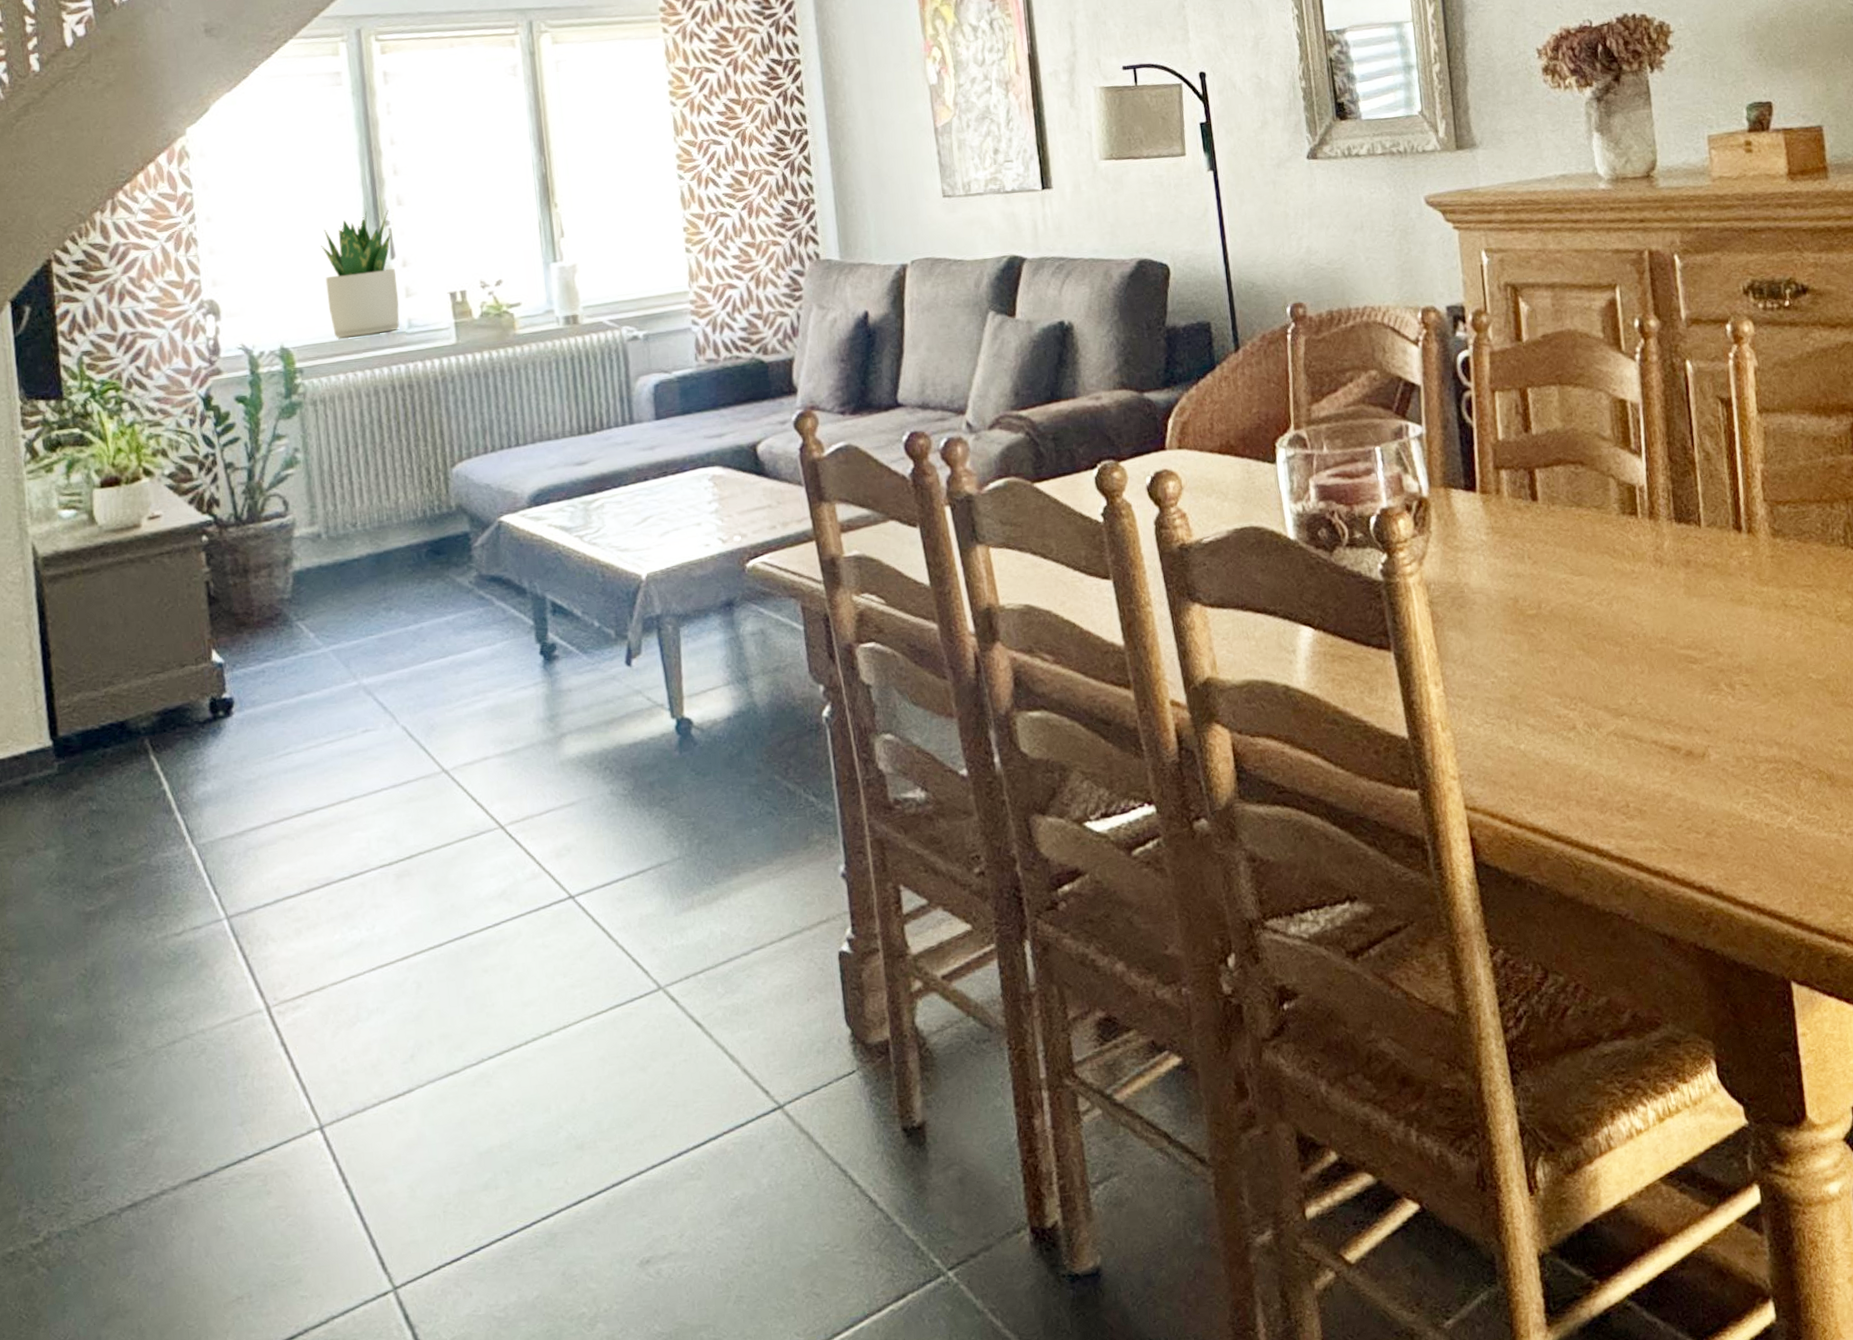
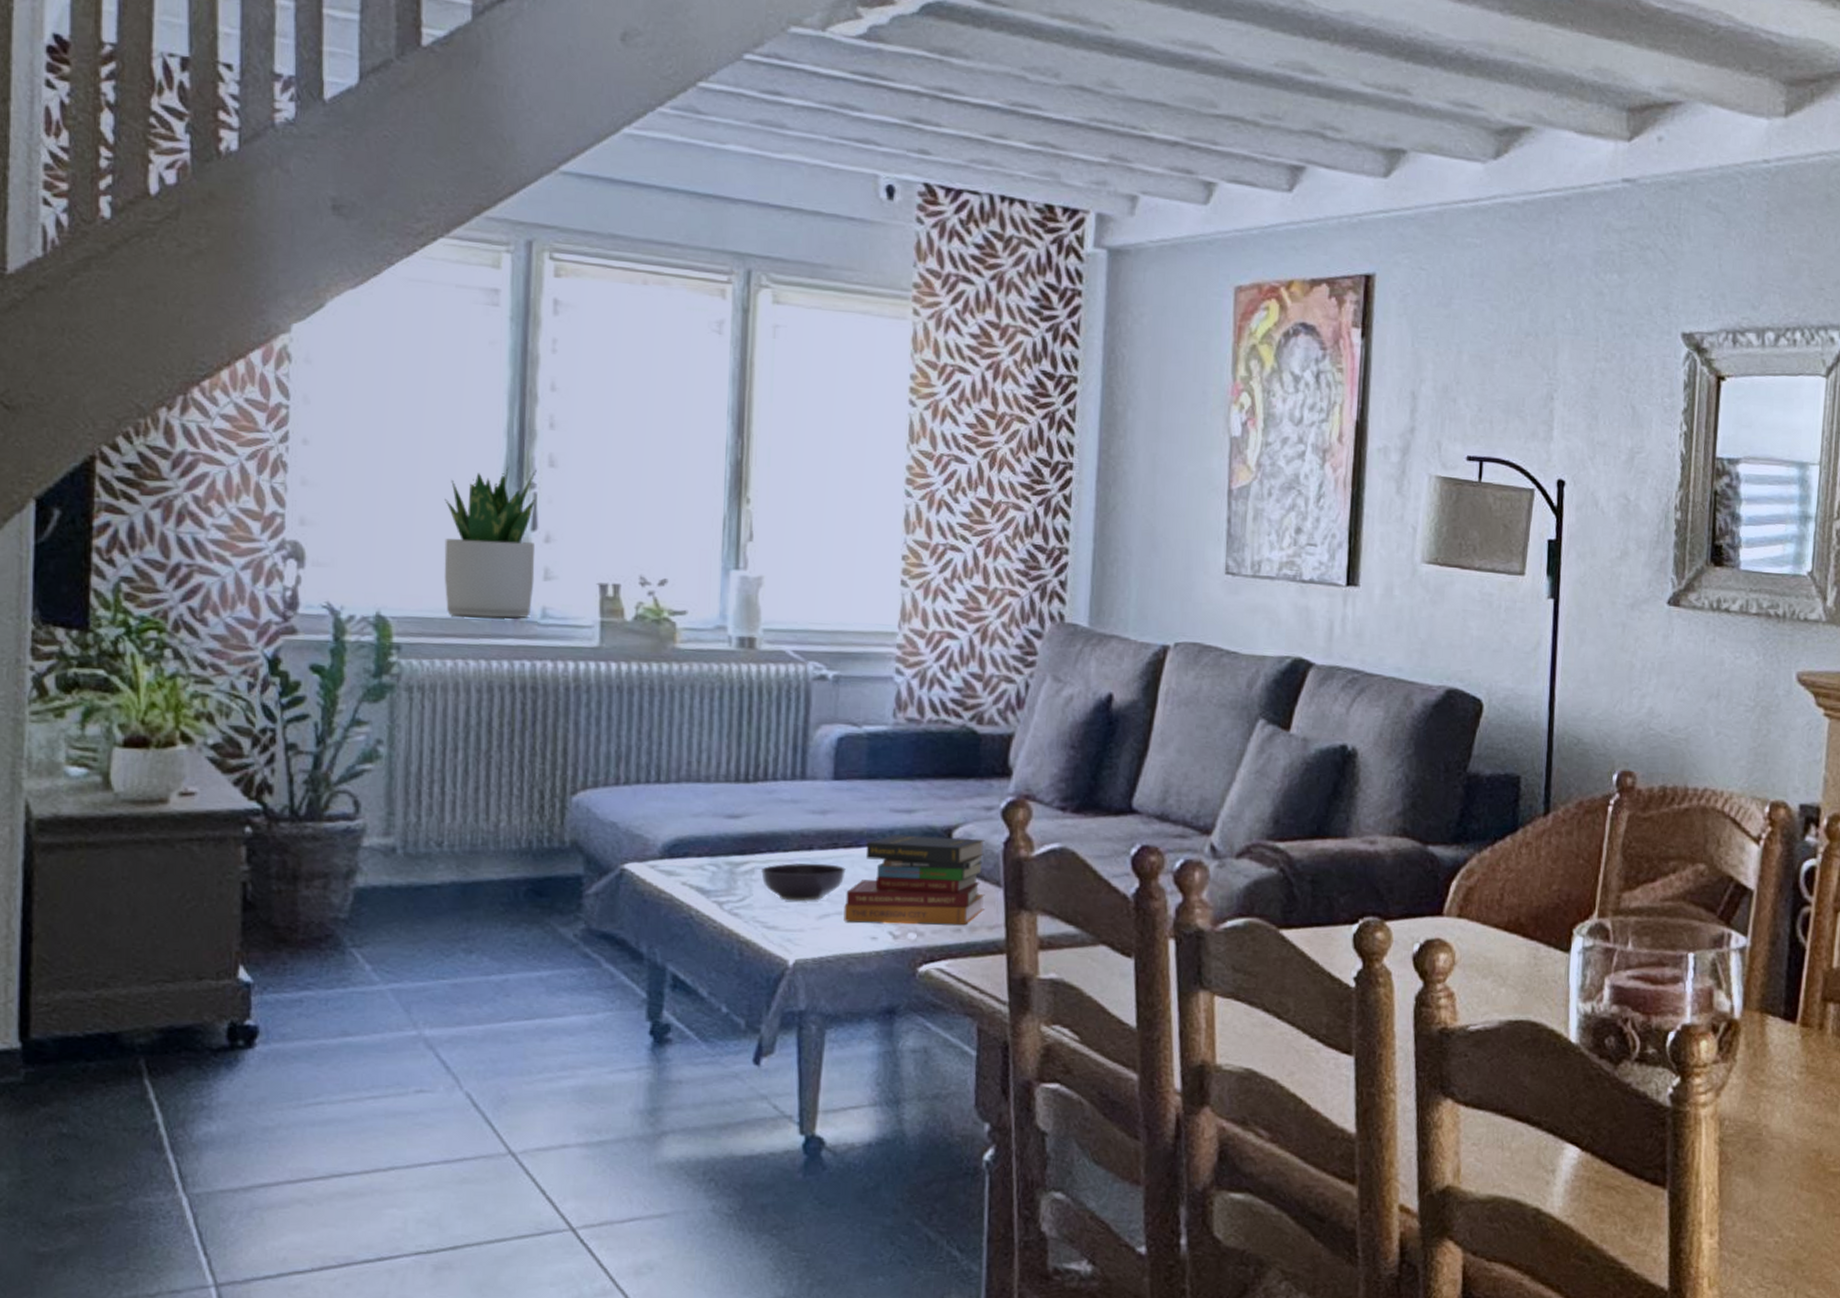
bowl: none [609,489,677,525] -> present [761,863,846,901]
books: none [679,448,792,536] -> present [843,834,985,925]

